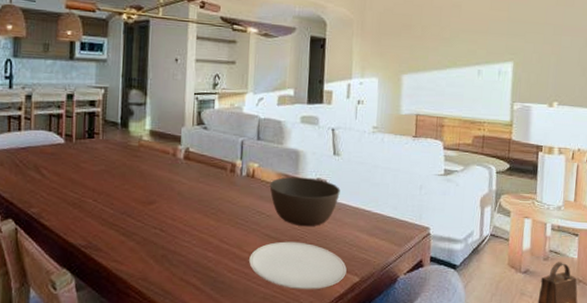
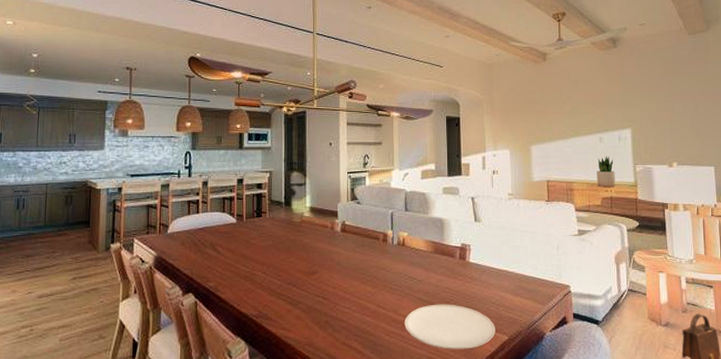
bowl: present [269,176,340,227] -> none [419,243,484,290]
planter: none [470,91,491,126] -> present [597,156,615,187]

